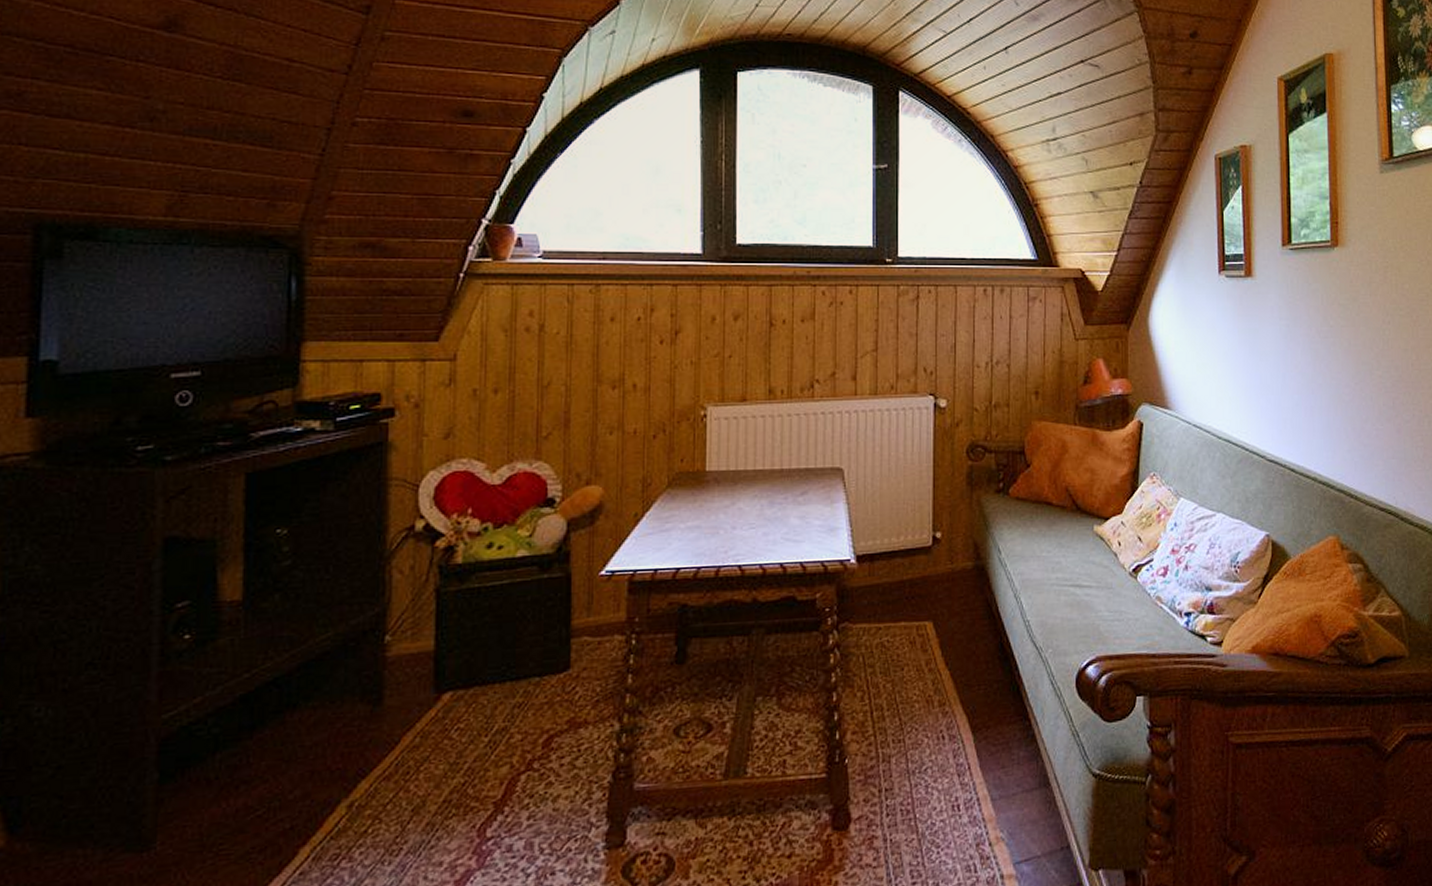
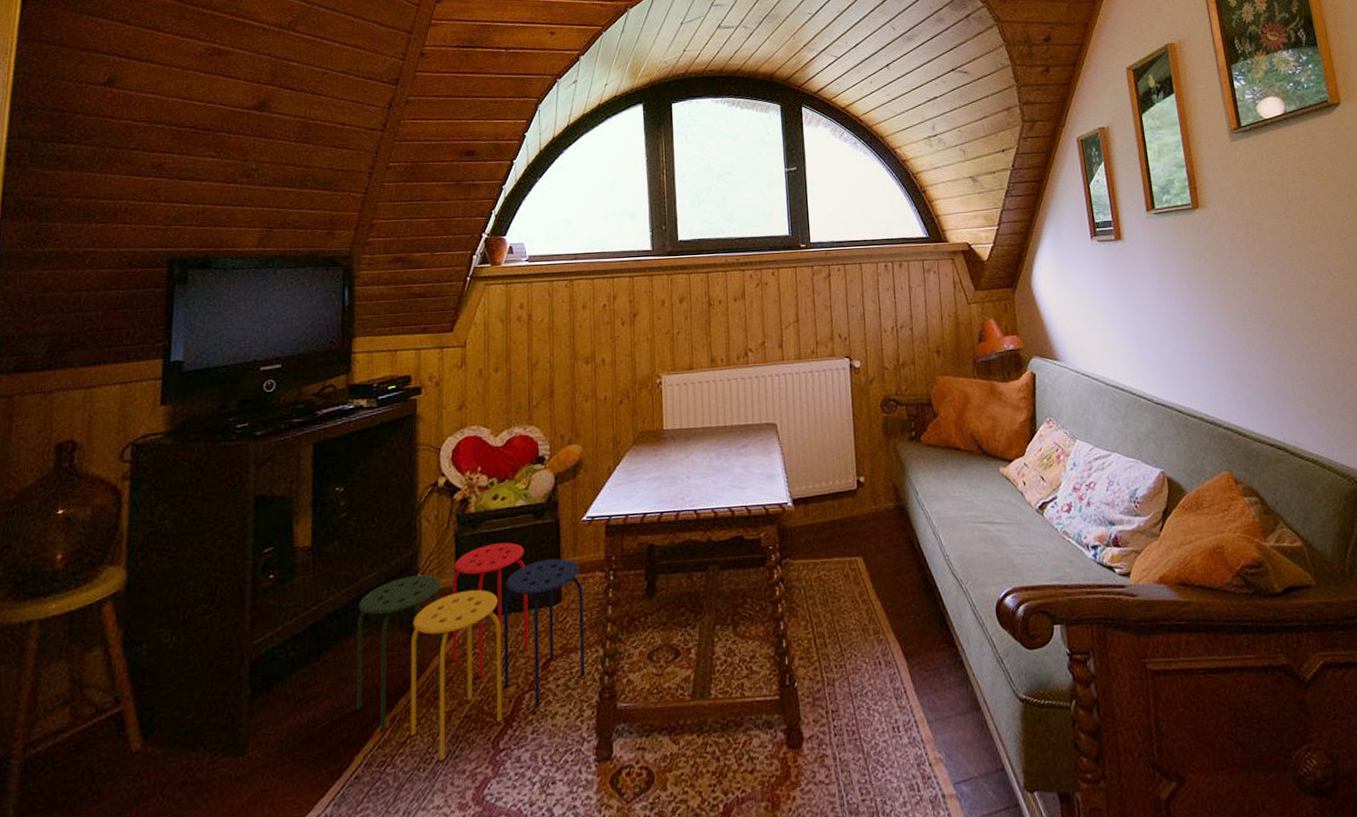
stool: none [302,599,598,852] -> present [356,542,585,761]

